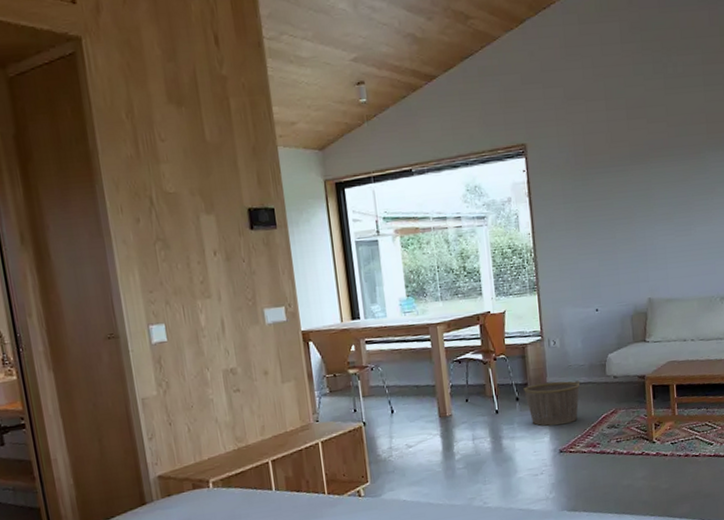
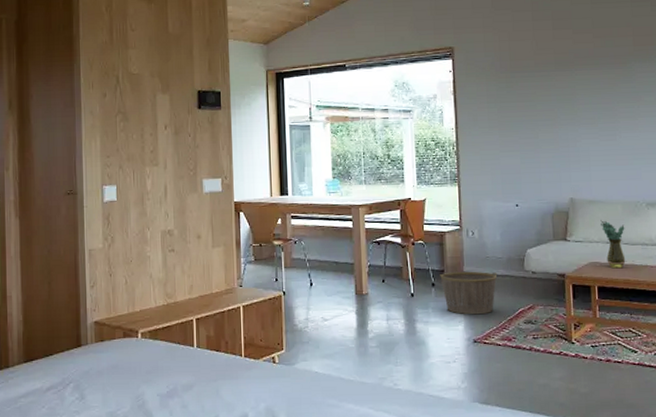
vase: none [677,318,702,366] -> present [600,220,626,269]

